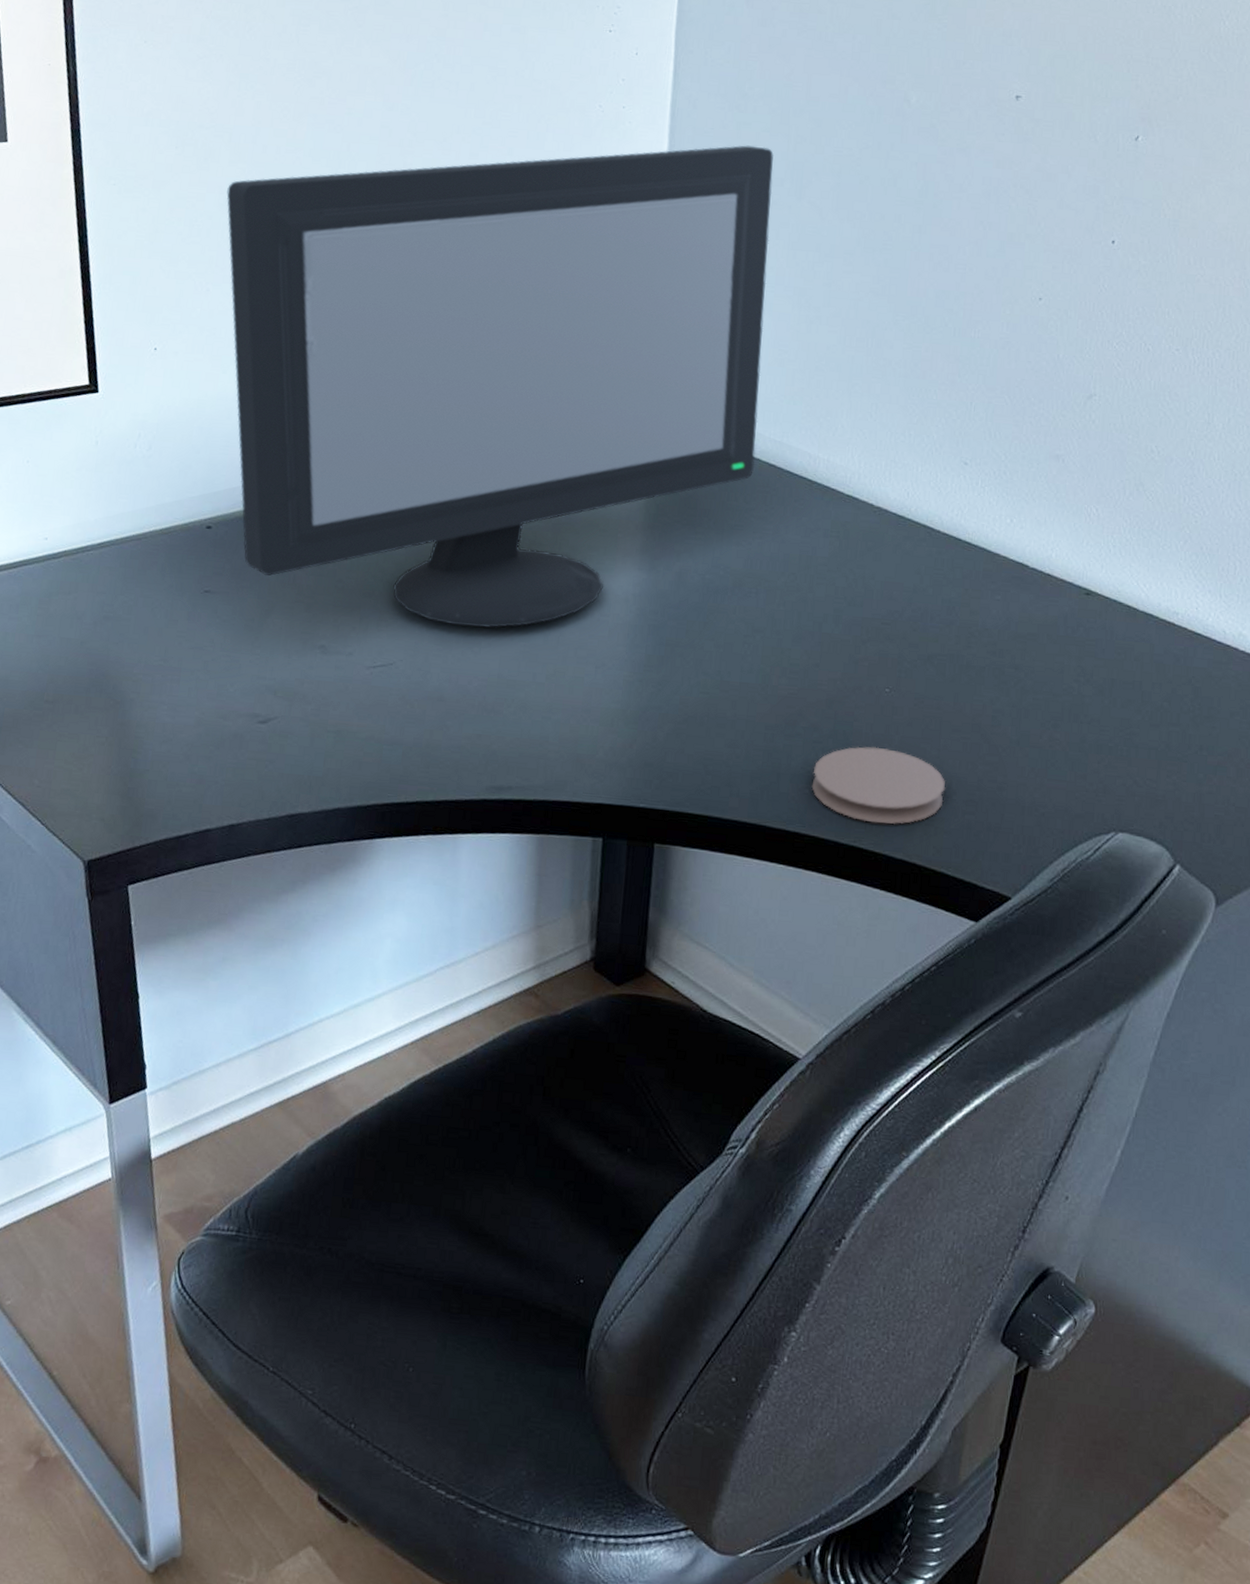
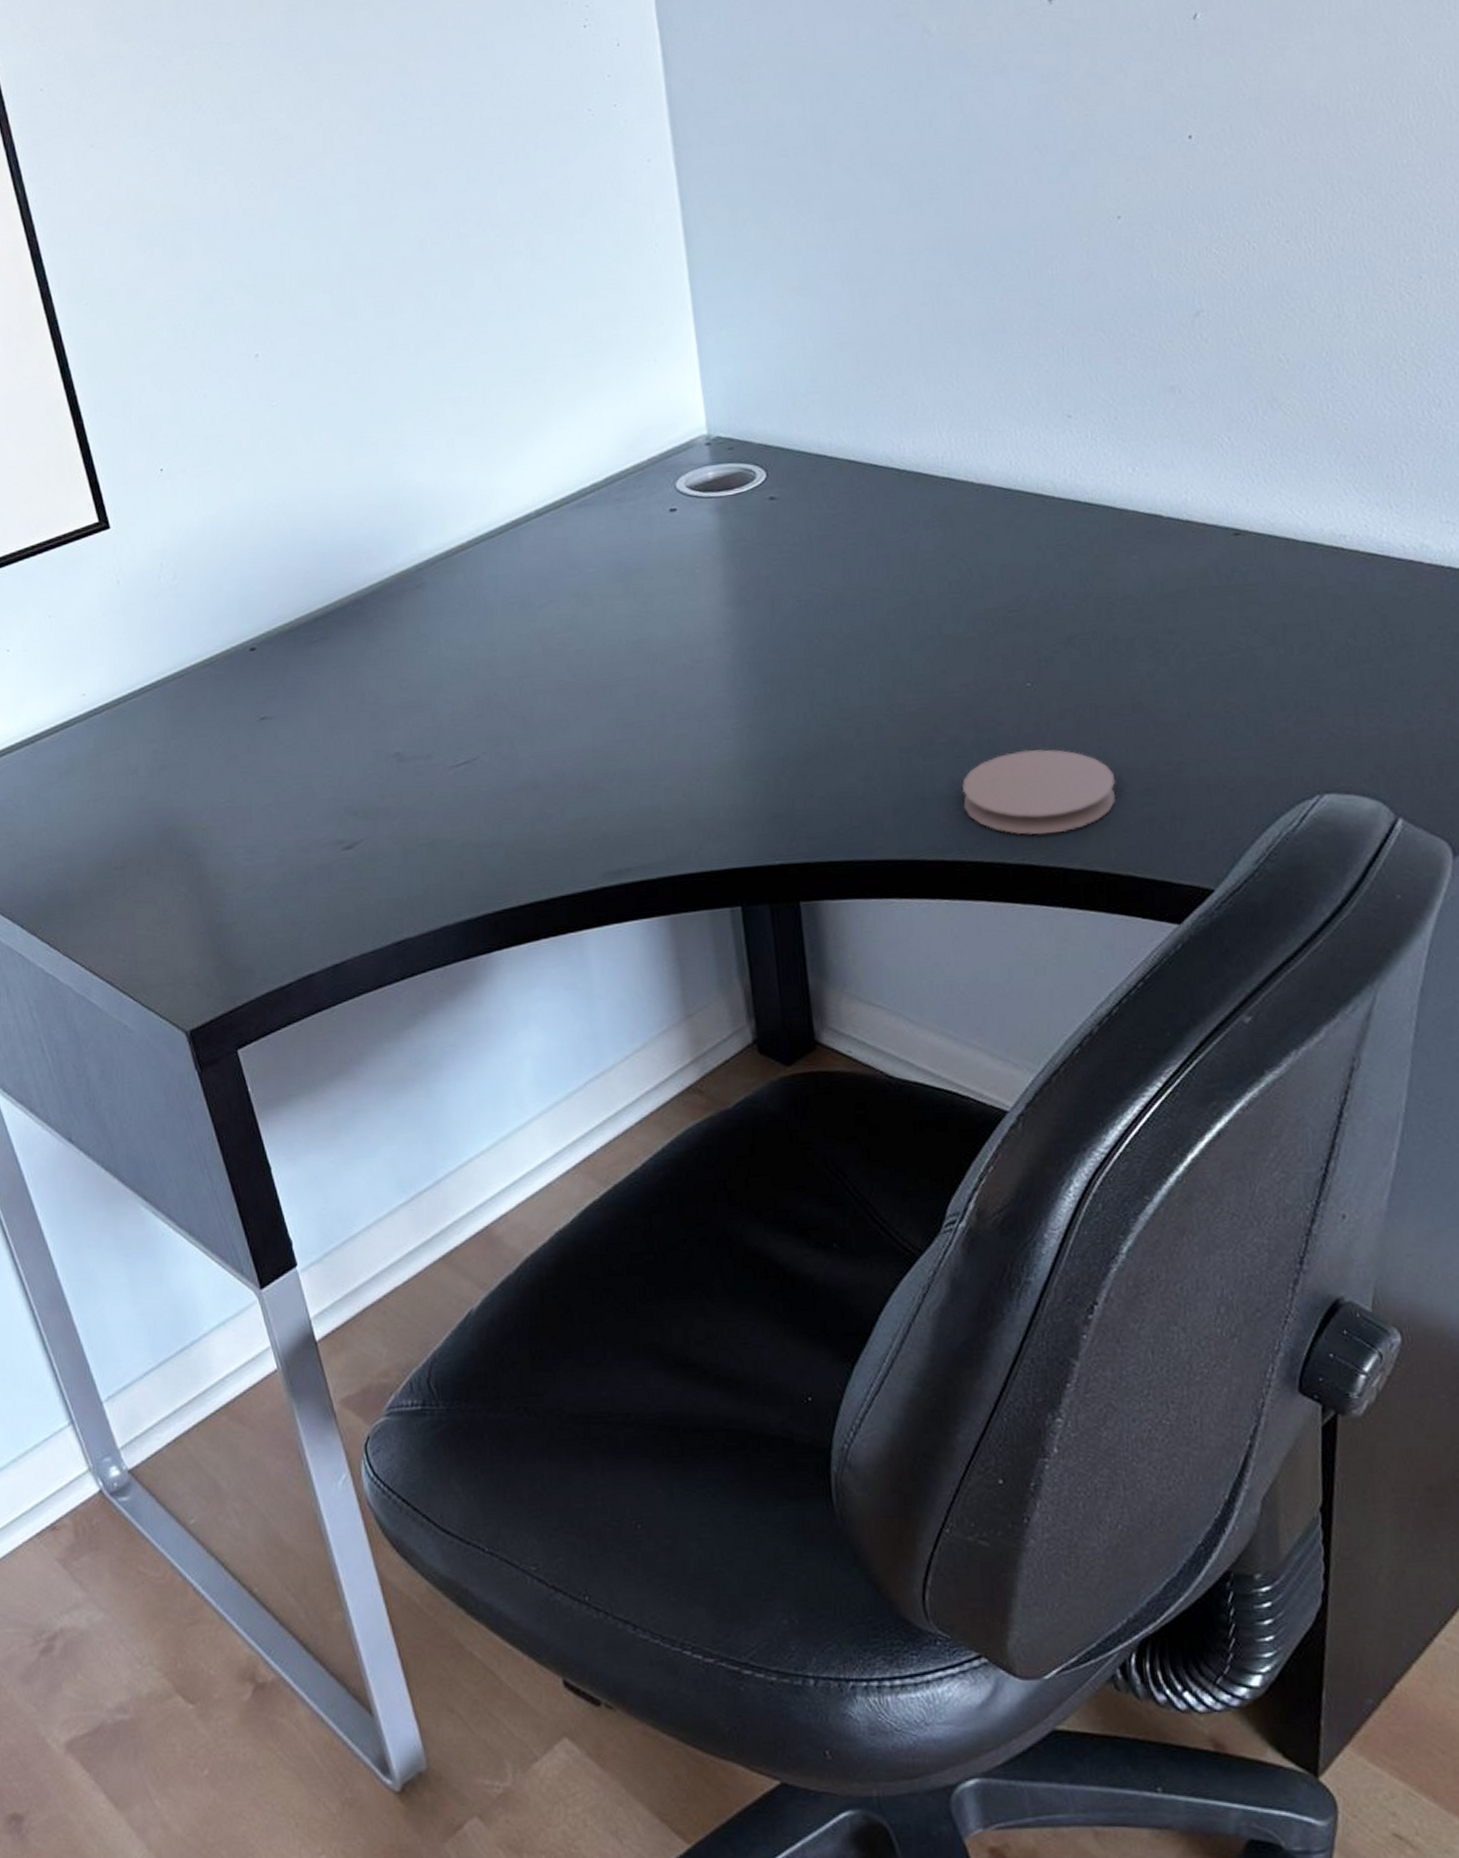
computer monitor: present [226,145,774,628] -> none [206,115,834,704]

